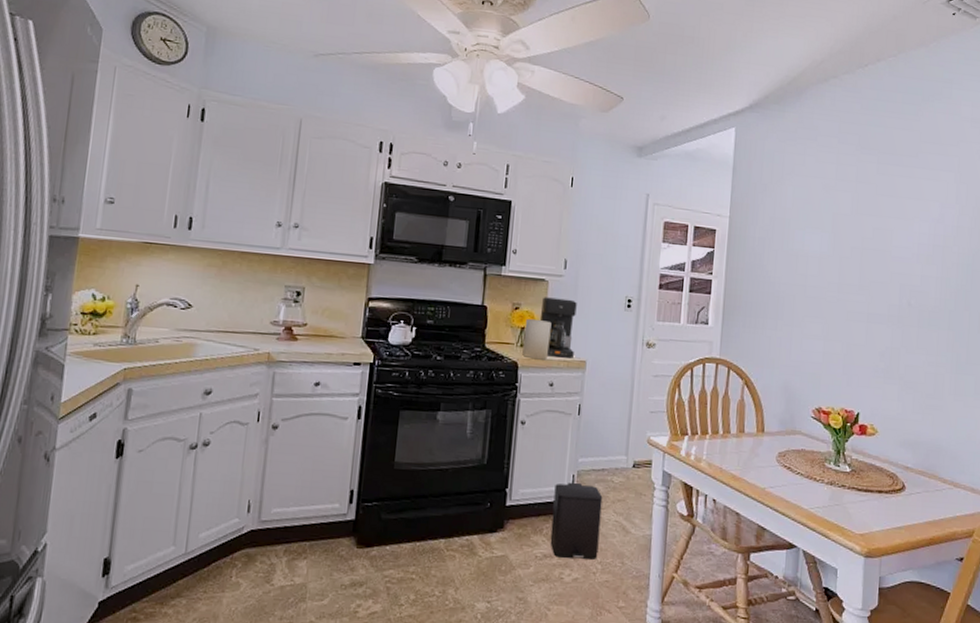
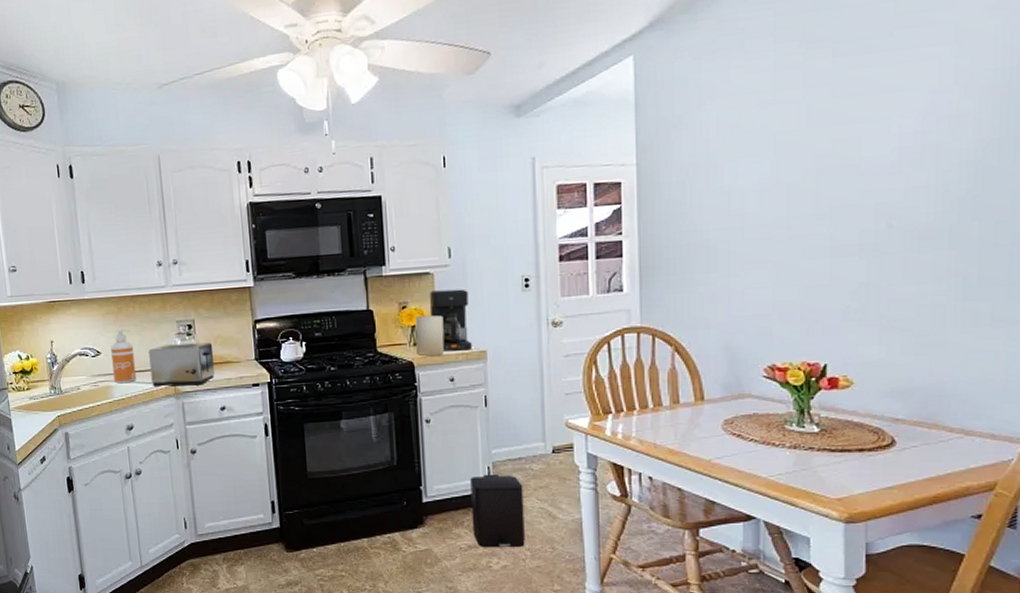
soap dispenser: none [201,285,232,343] -> present [111,329,137,384]
toaster: none [244,308,320,356] -> present [148,342,215,387]

